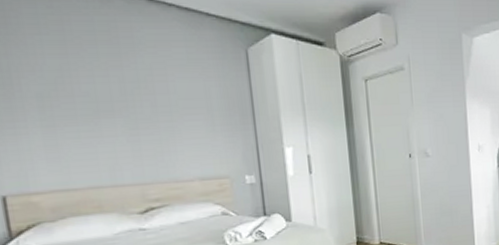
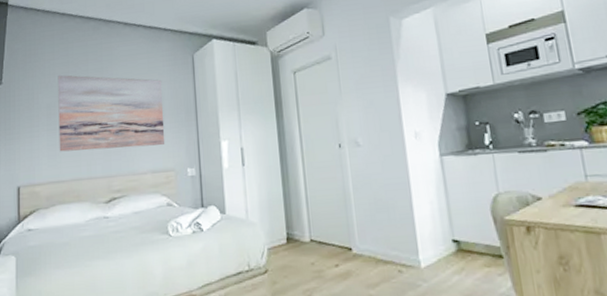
wall art: none [49,55,216,154] -> present [58,74,165,152]

